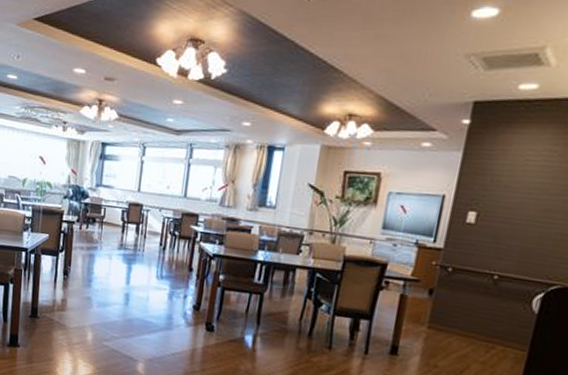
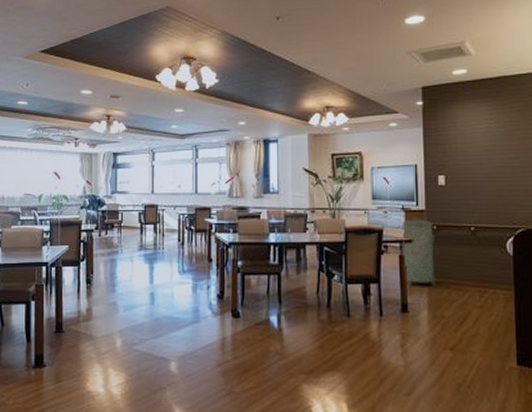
trash can: none [402,255,449,333] -> present [401,217,436,286]

